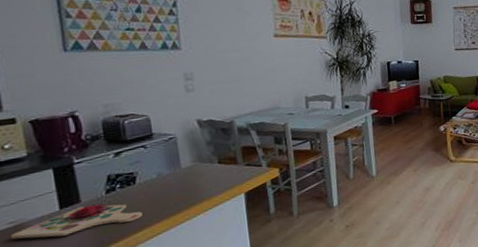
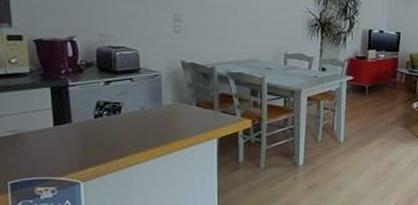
cutting board: present [11,203,143,240] -> none [11,123,124,151]

